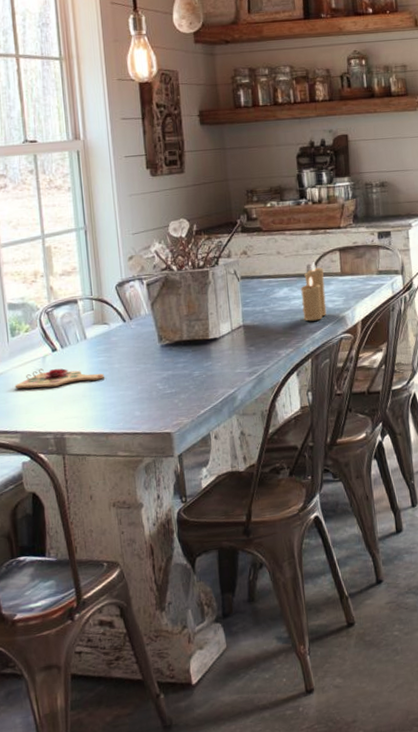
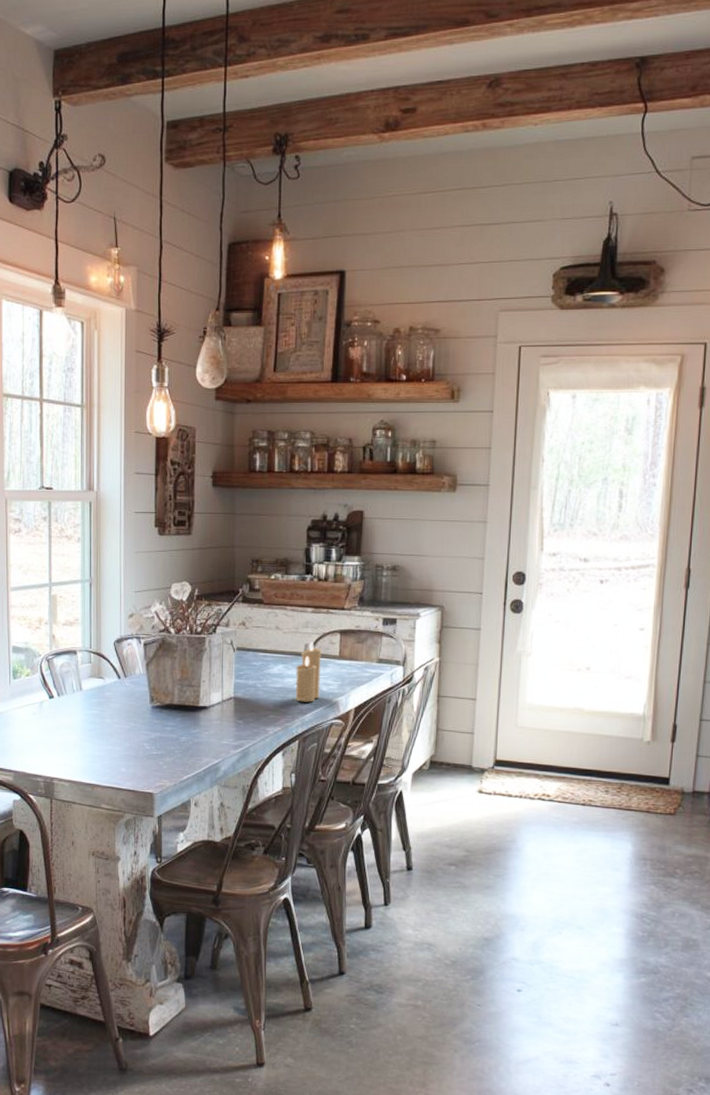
cutting board: present [15,368,104,389] -> none [12,713,95,733]

